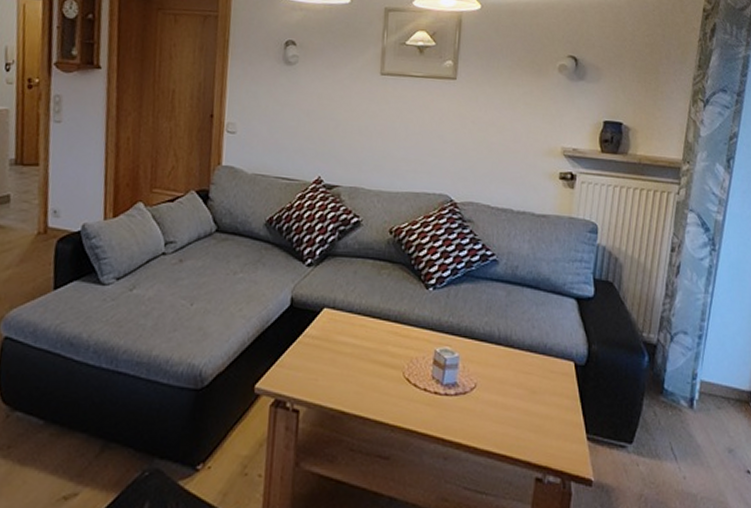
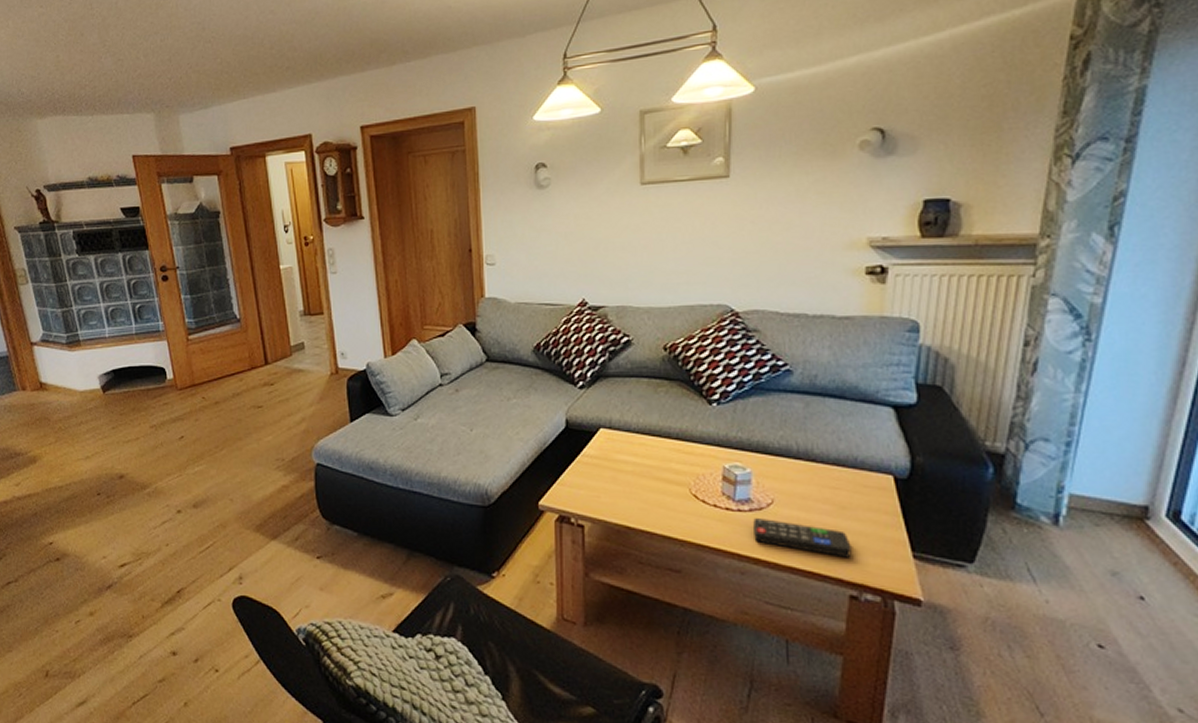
remote control: none [457,402,539,441] -> present [753,518,852,558]

